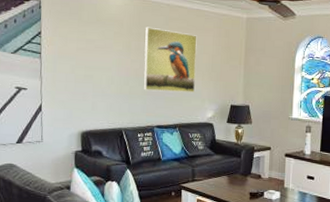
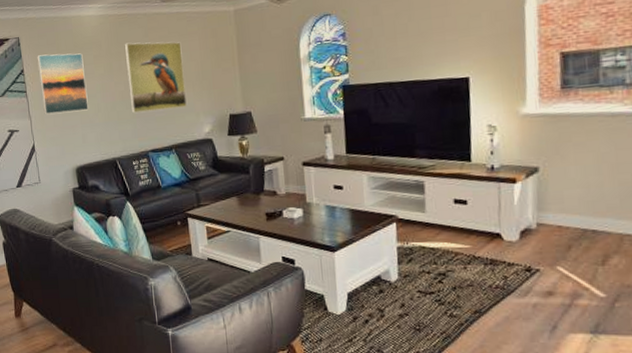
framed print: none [56,21,104,81] -> present [37,53,89,115]

